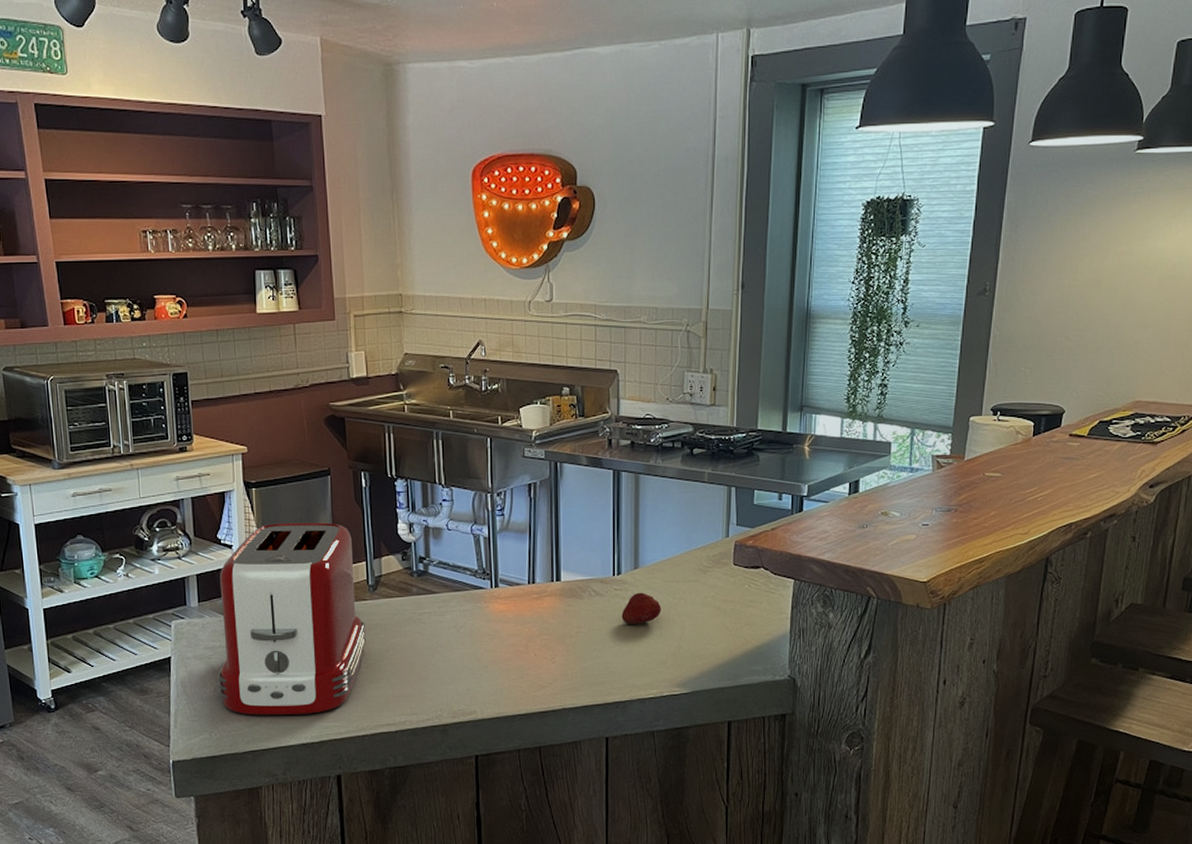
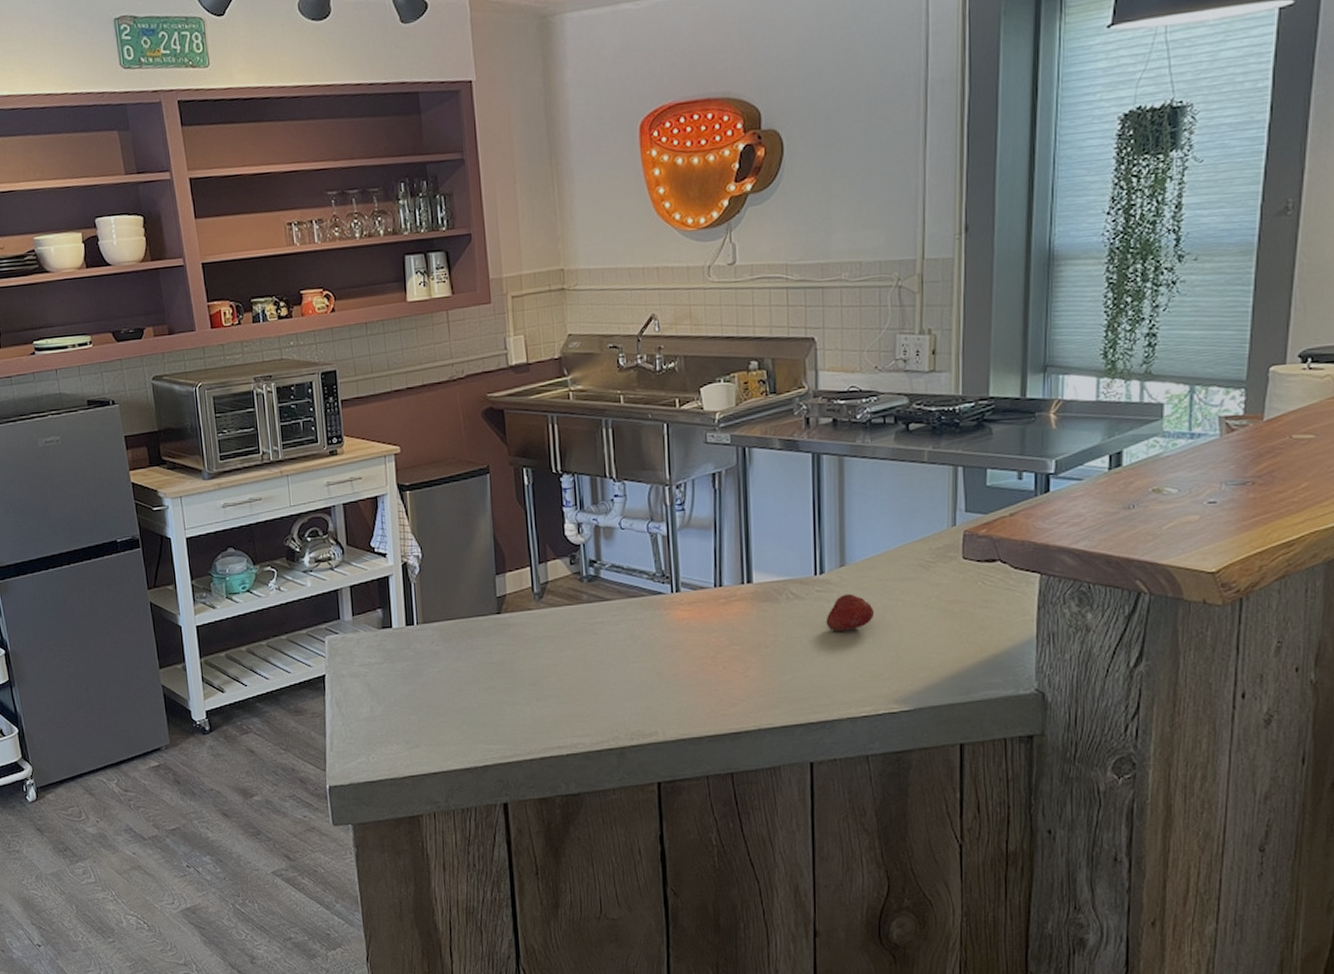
toaster: present [217,522,366,715] -> none [373,525,532,737]

